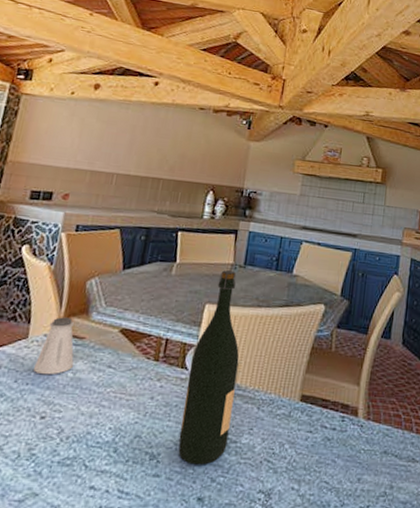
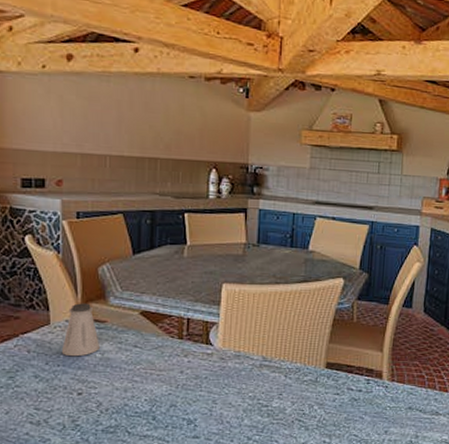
wine bottle: present [178,270,240,465] -> none [212,250,262,427]

